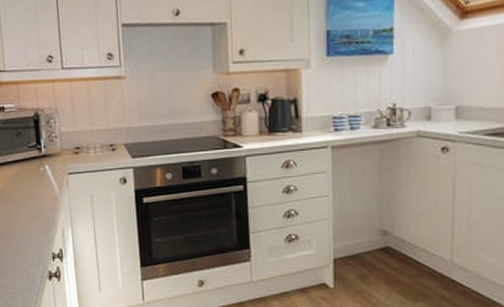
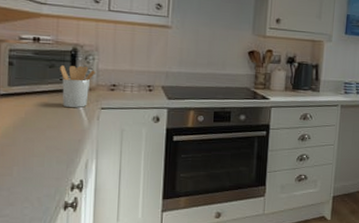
utensil holder: none [26,131,59,176] -> present [60,65,95,108]

